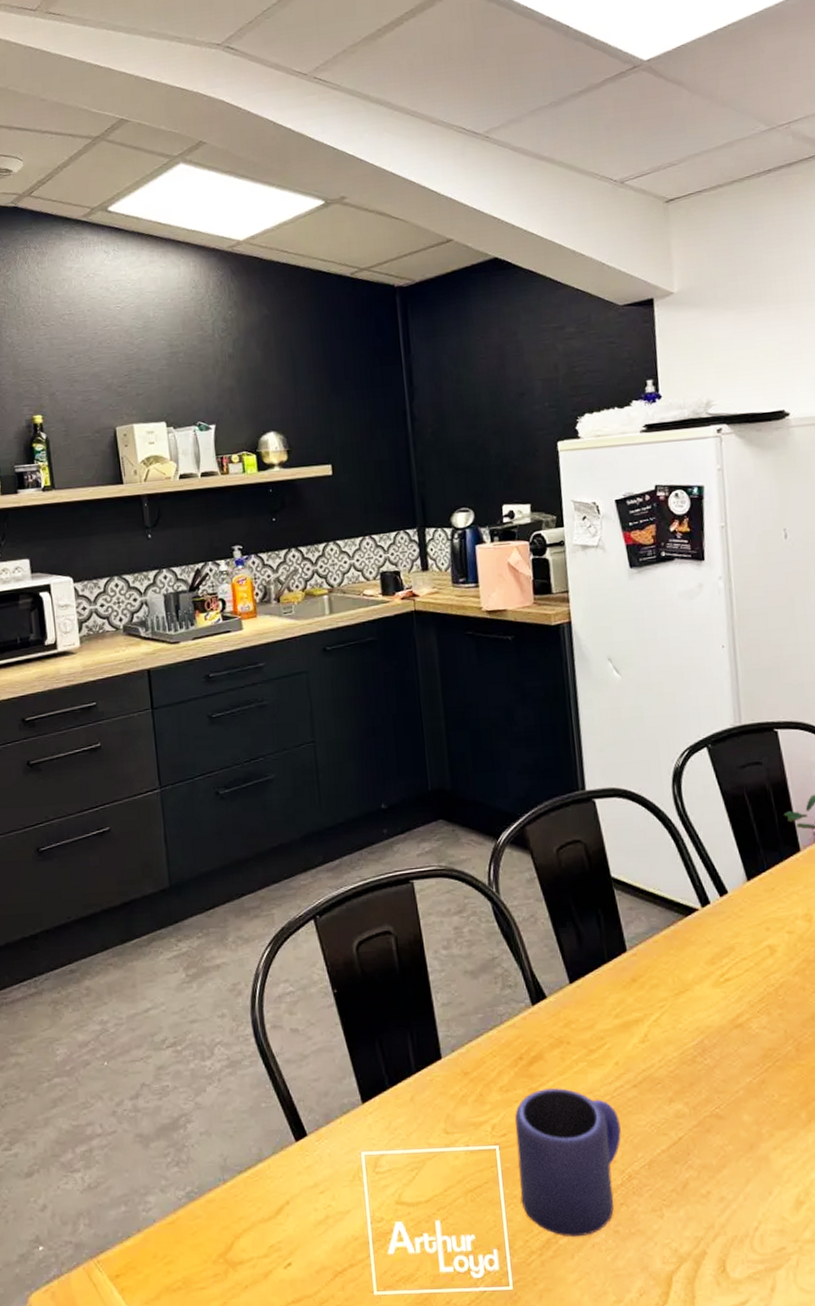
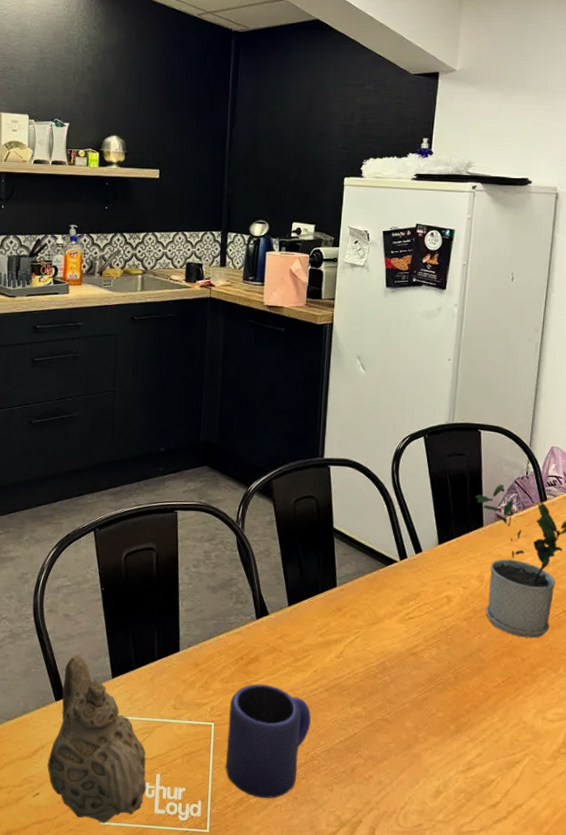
teapot: none [296,1080,426,1293] -> present [47,655,147,823]

